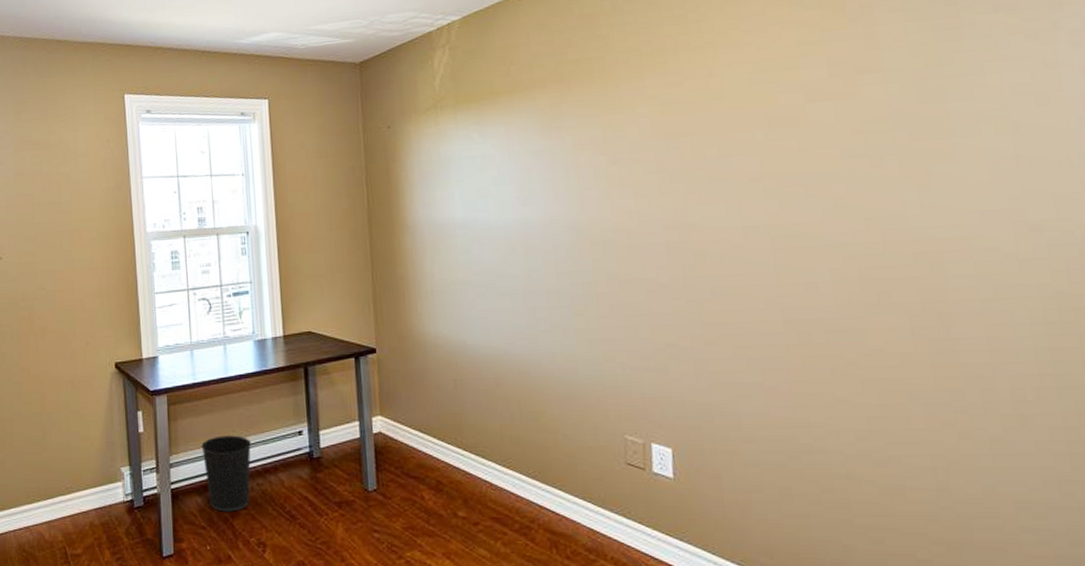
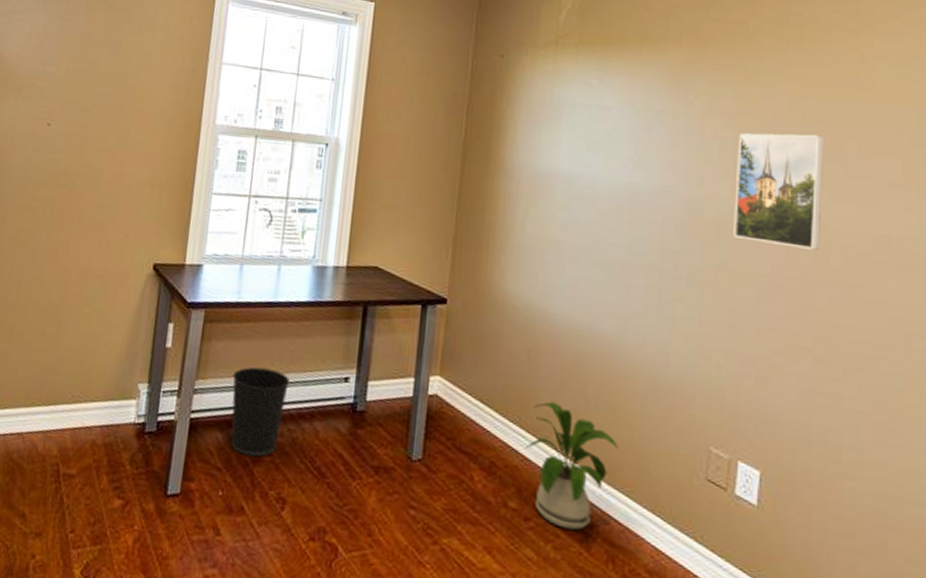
house plant: none [465,421,546,526] -> present [526,401,619,530]
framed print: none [610,147,695,251] -> present [733,133,825,251]

